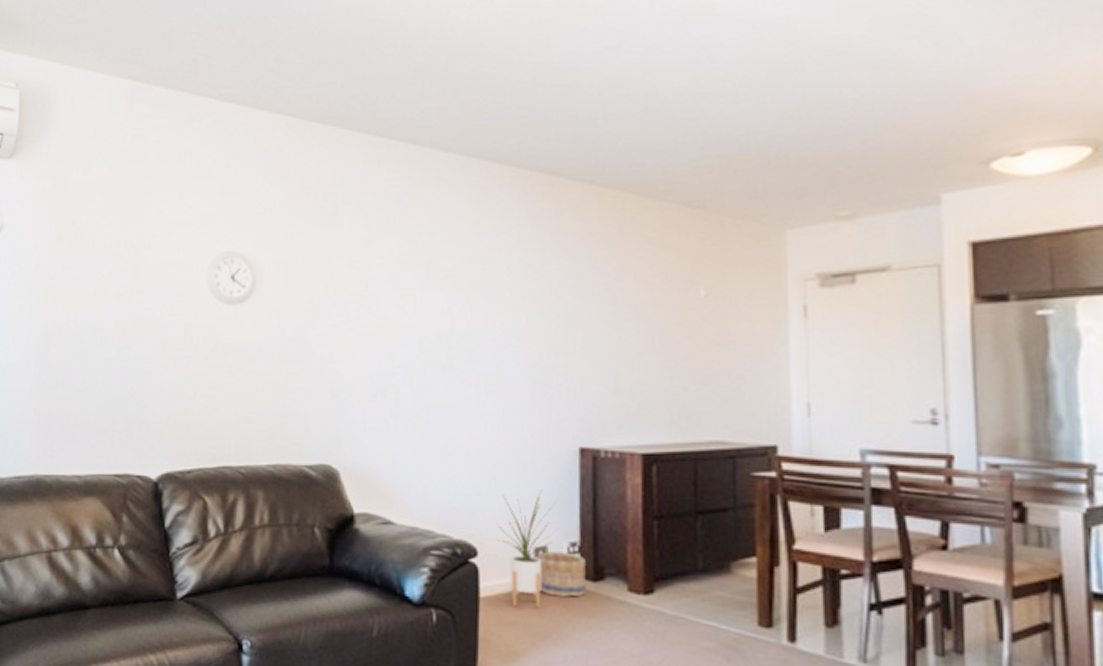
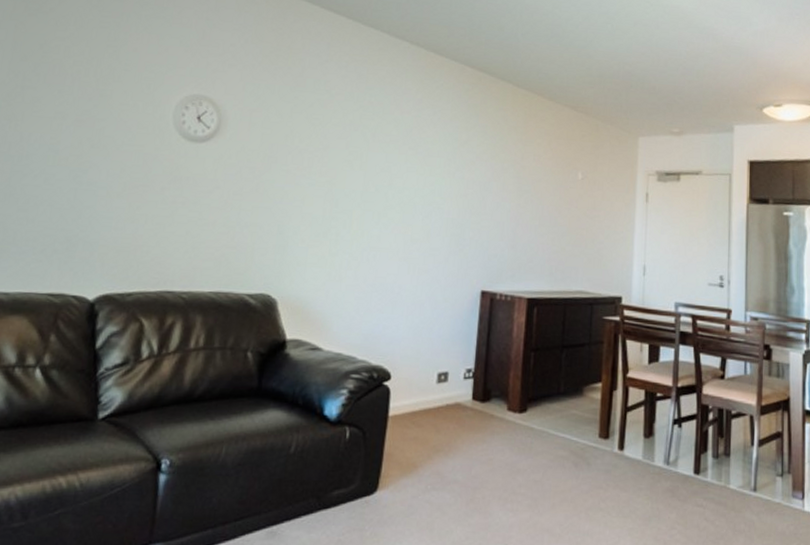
house plant: present [497,489,557,609] -> none [408,323,460,426]
basket: present [536,551,587,598] -> none [438,376,478,416]

